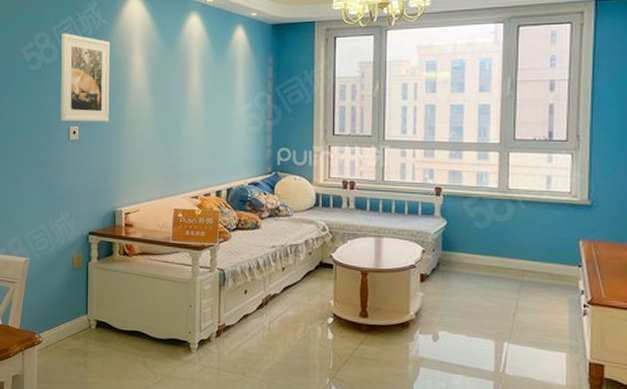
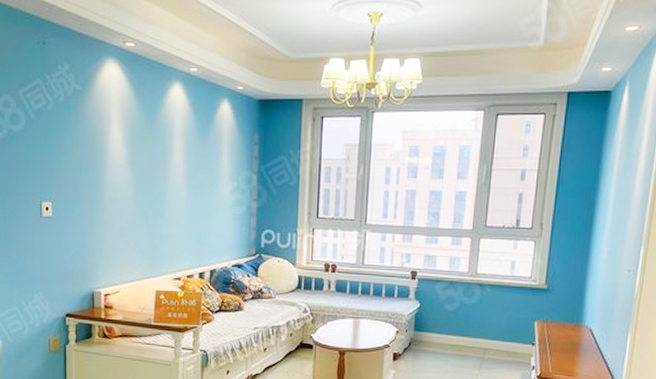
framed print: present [61,33,110,122] -> none [29,98,86,198]

